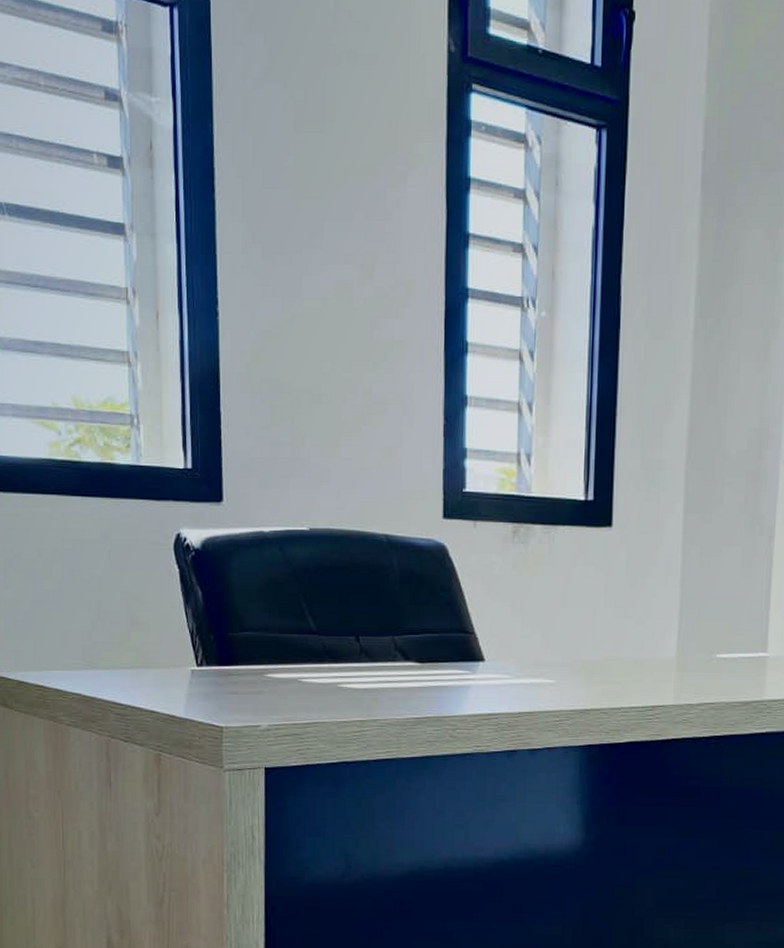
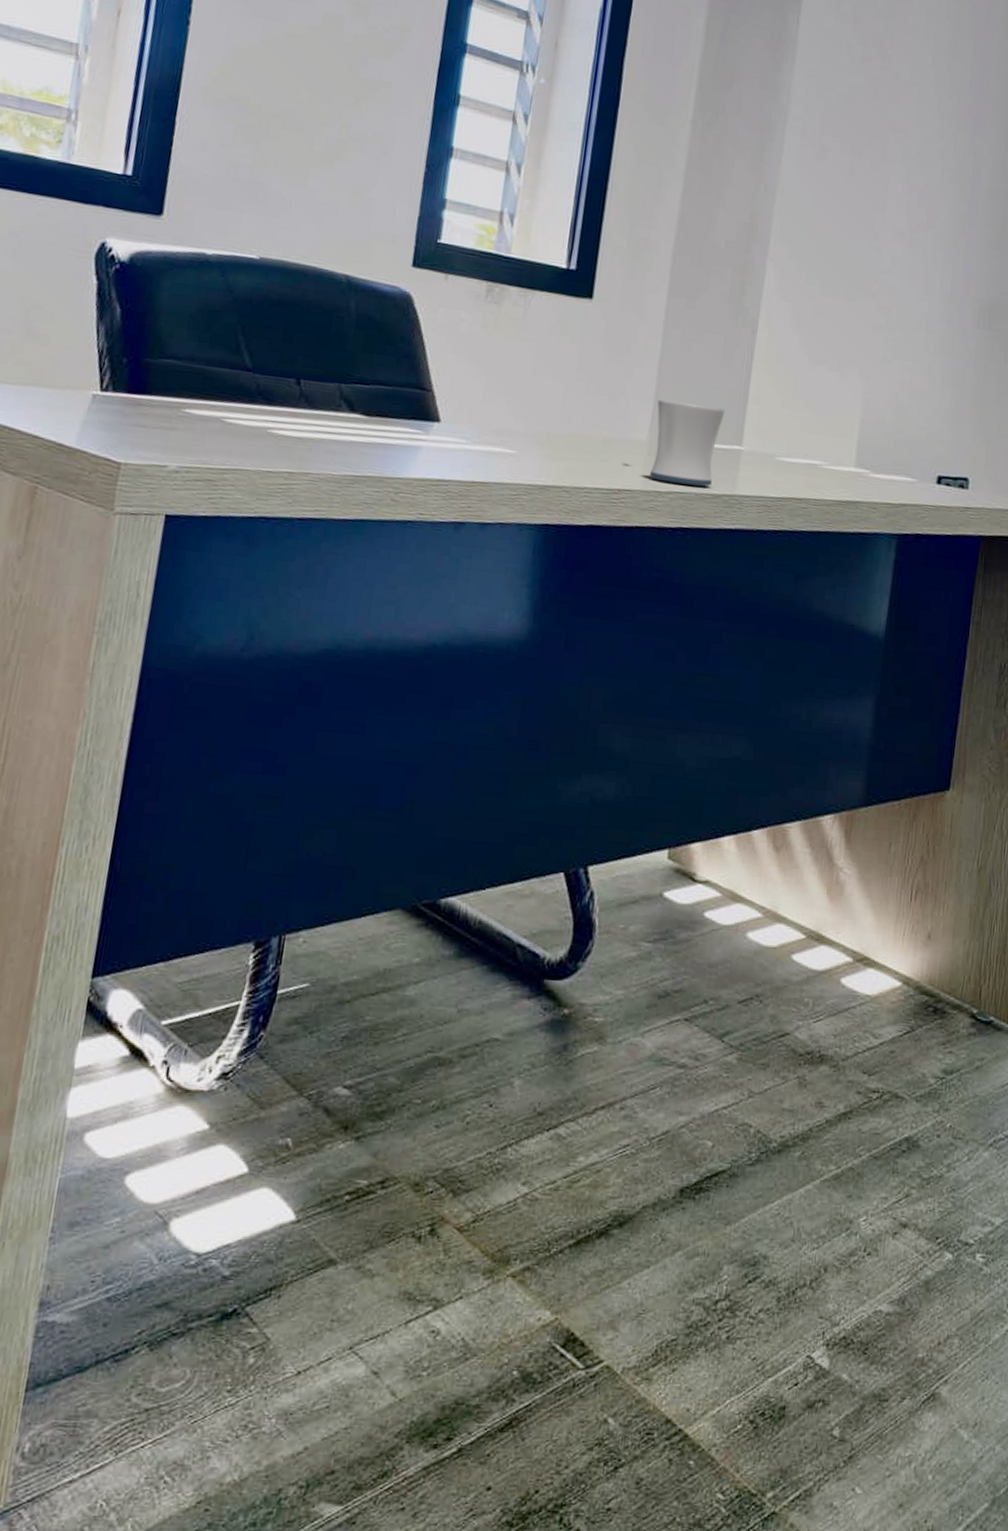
mug: none [680,616,748,696] -> present [649,399,725,487]

